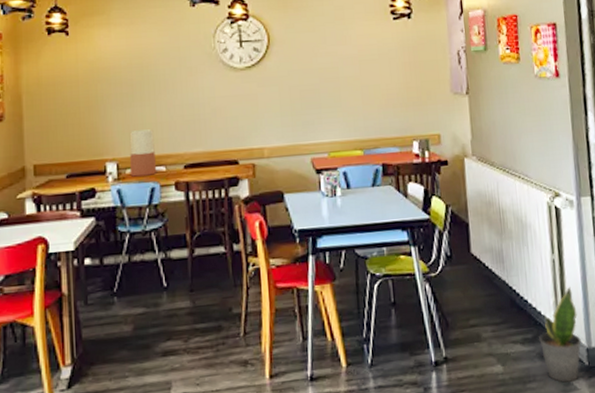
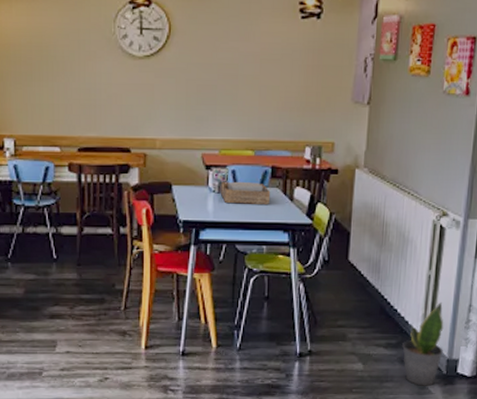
vase: present [129,129,157,178] -> none [26,110,52,156]
napkin holder: none [333,182,385,207] -> present [220,181,271,205]

